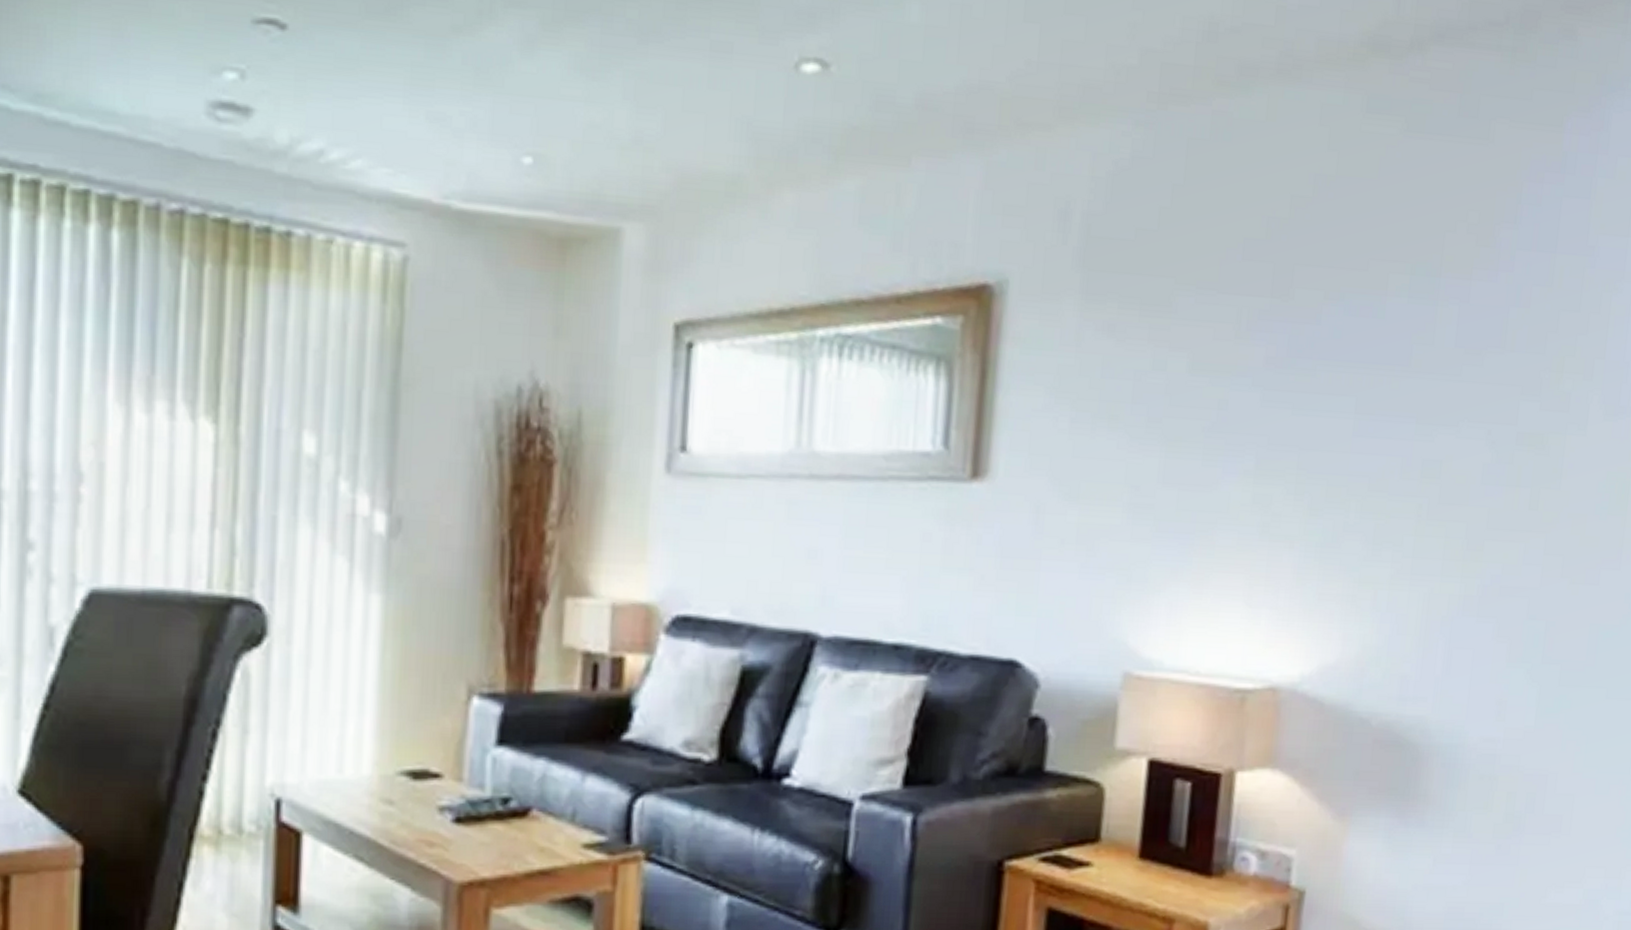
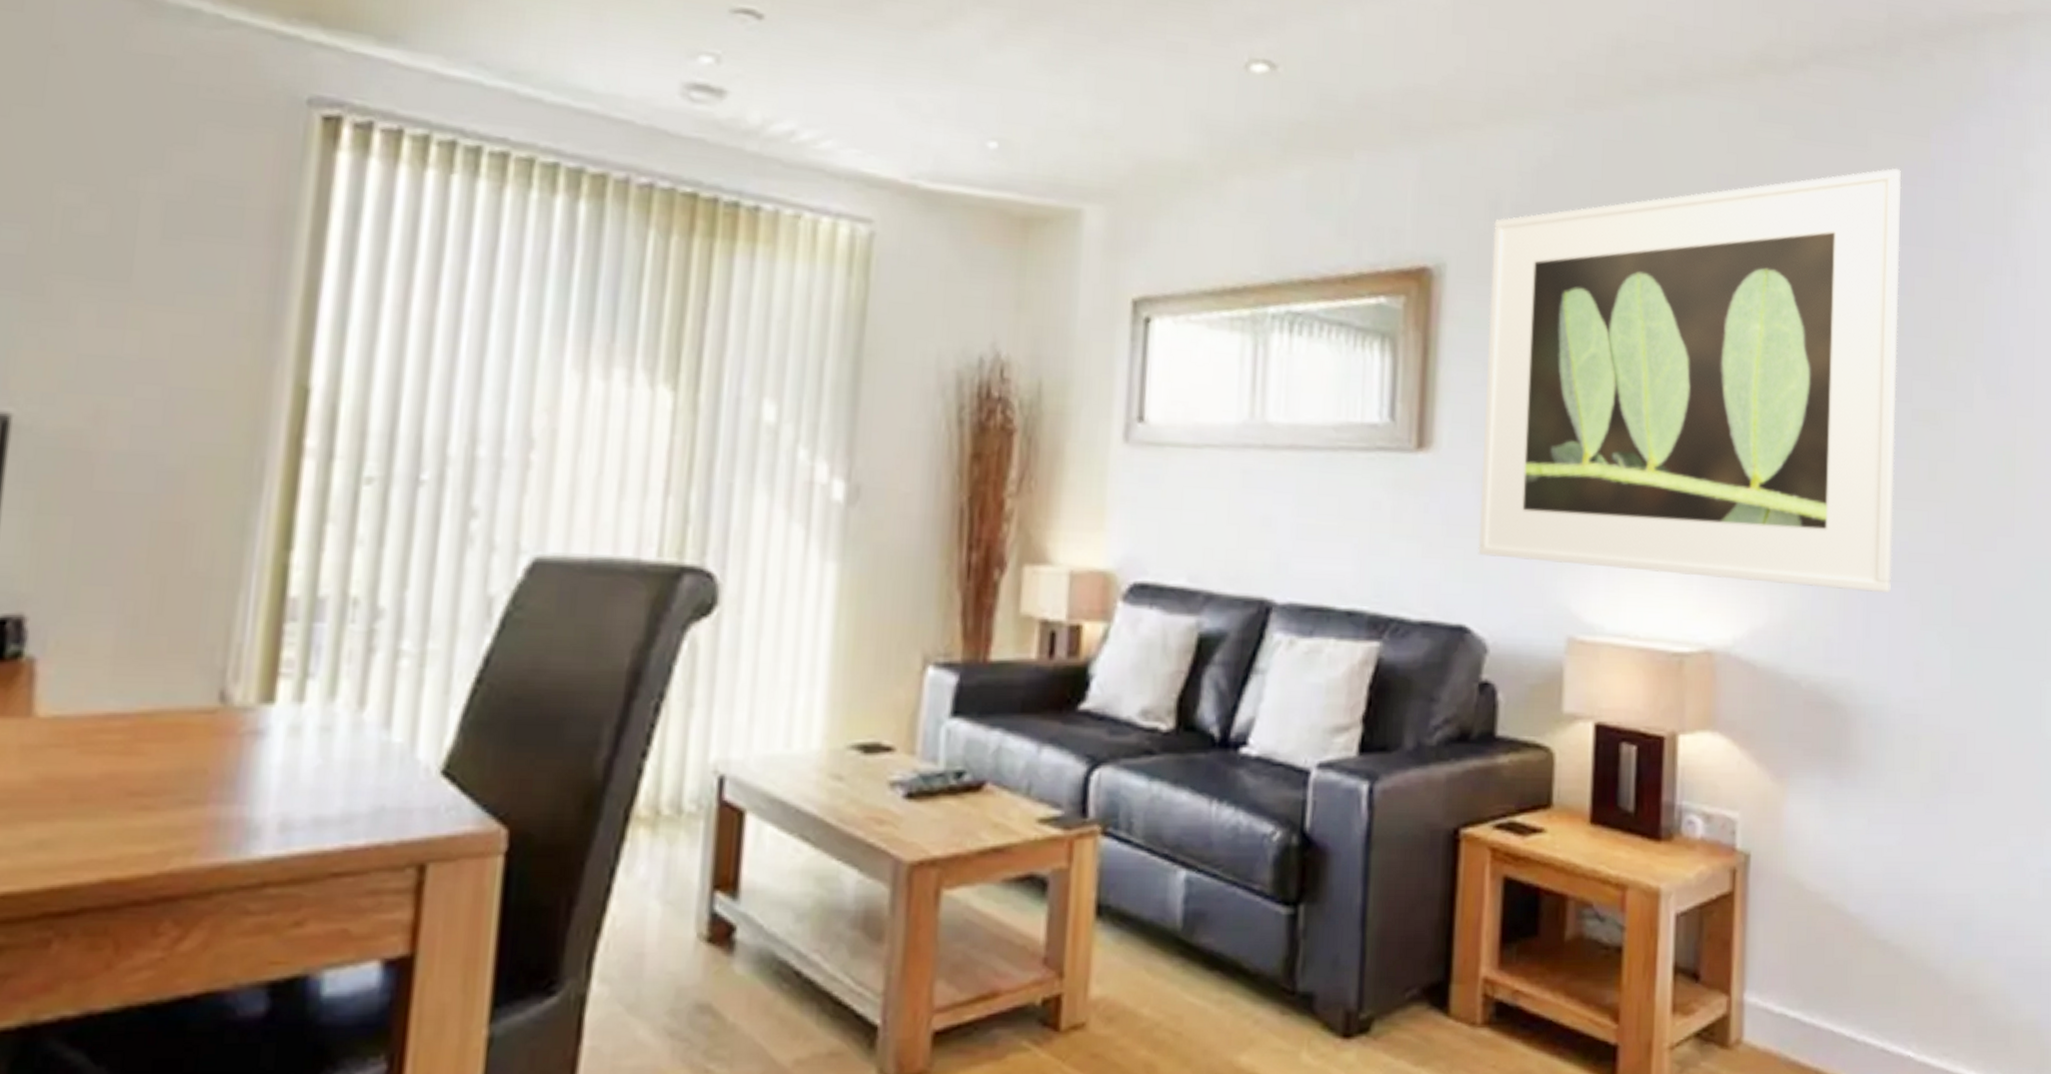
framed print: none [1032,163,1526,629] -> present [1478,168,1902,593]

